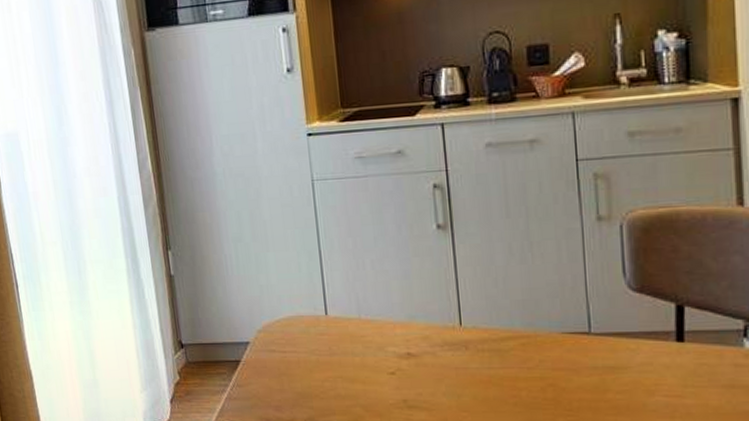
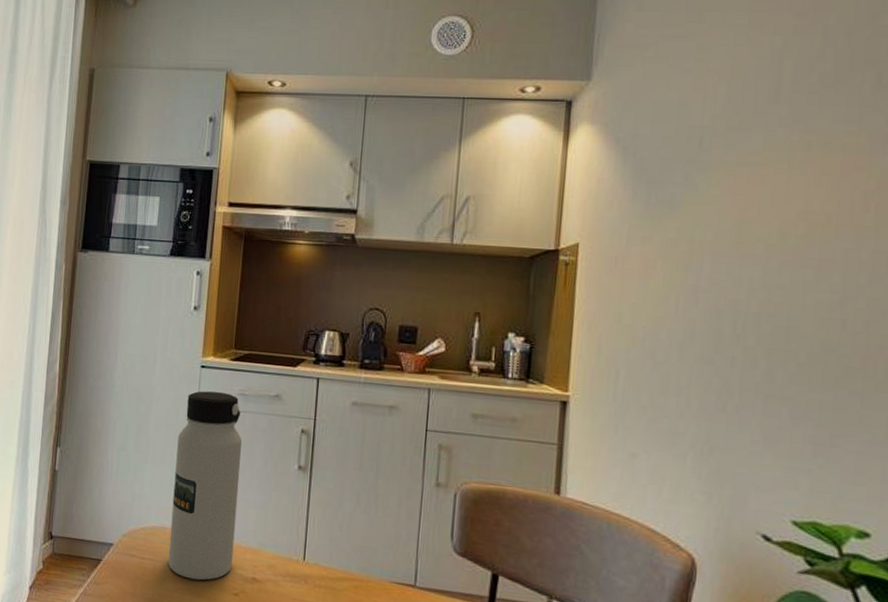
water bottle: none [297,158,383,365] -> present [168,390,243,581]

